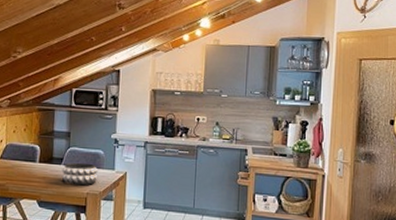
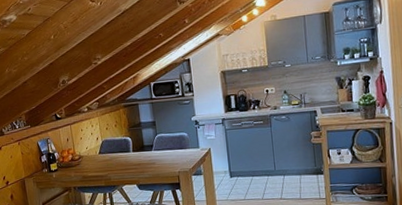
decorative bowl: present [61,162,98,186] -> none [153,145,186,167]

